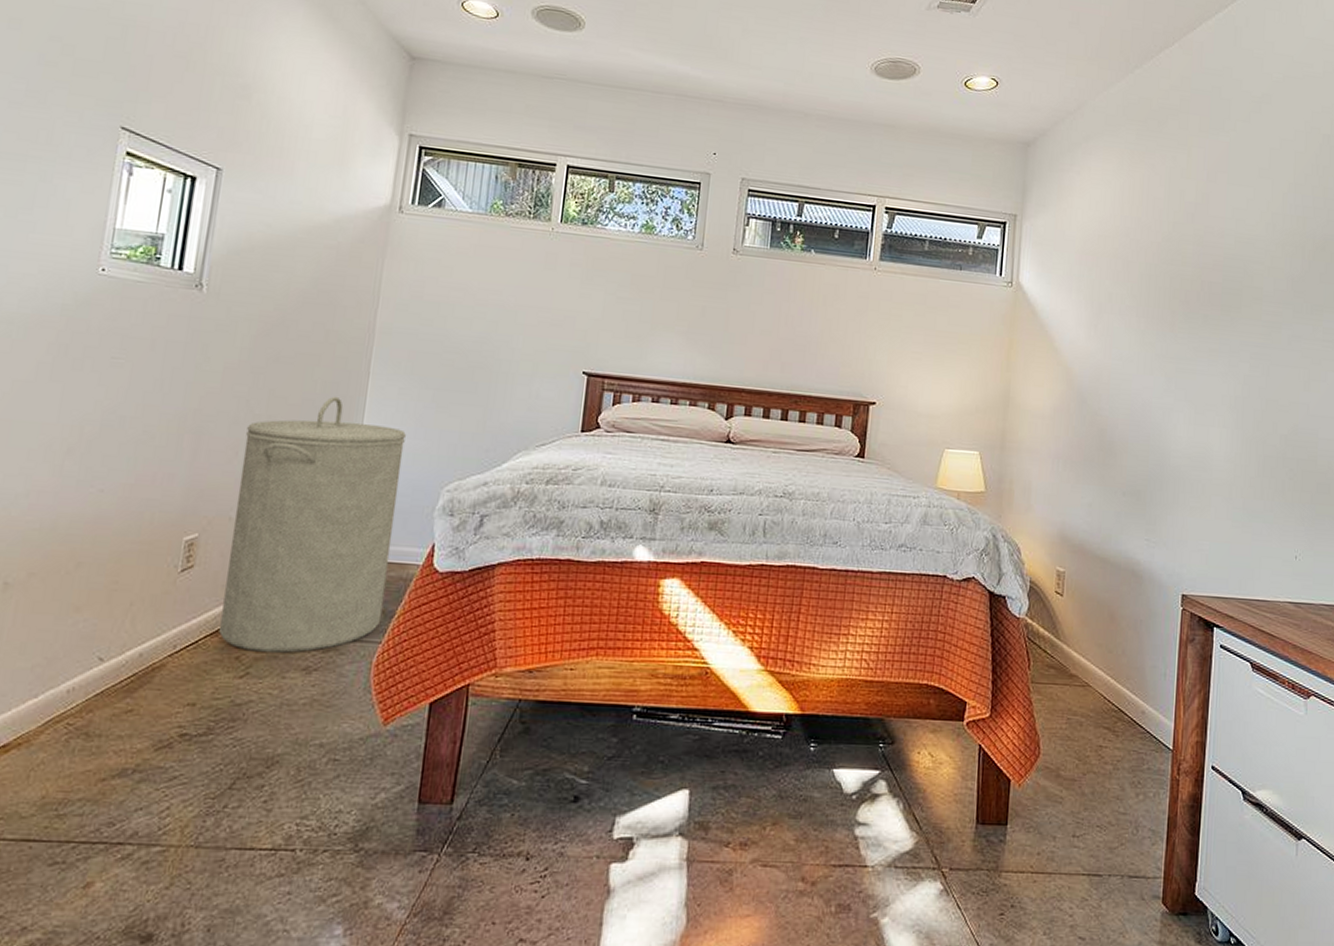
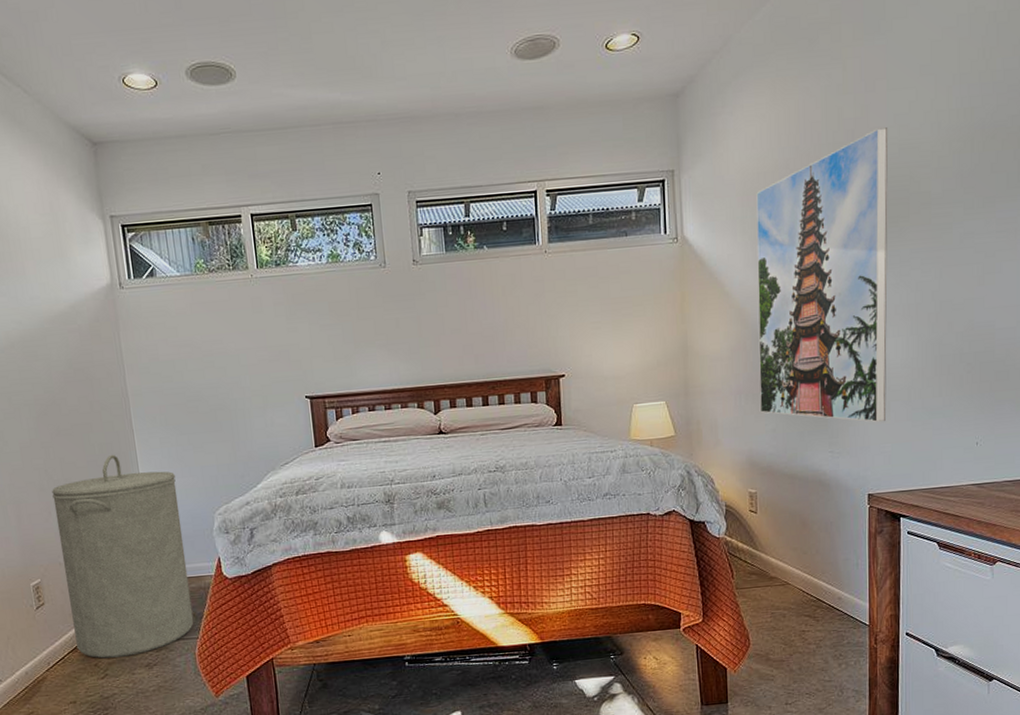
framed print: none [1077,217,1226,517] -> present [756,127,888,423]

